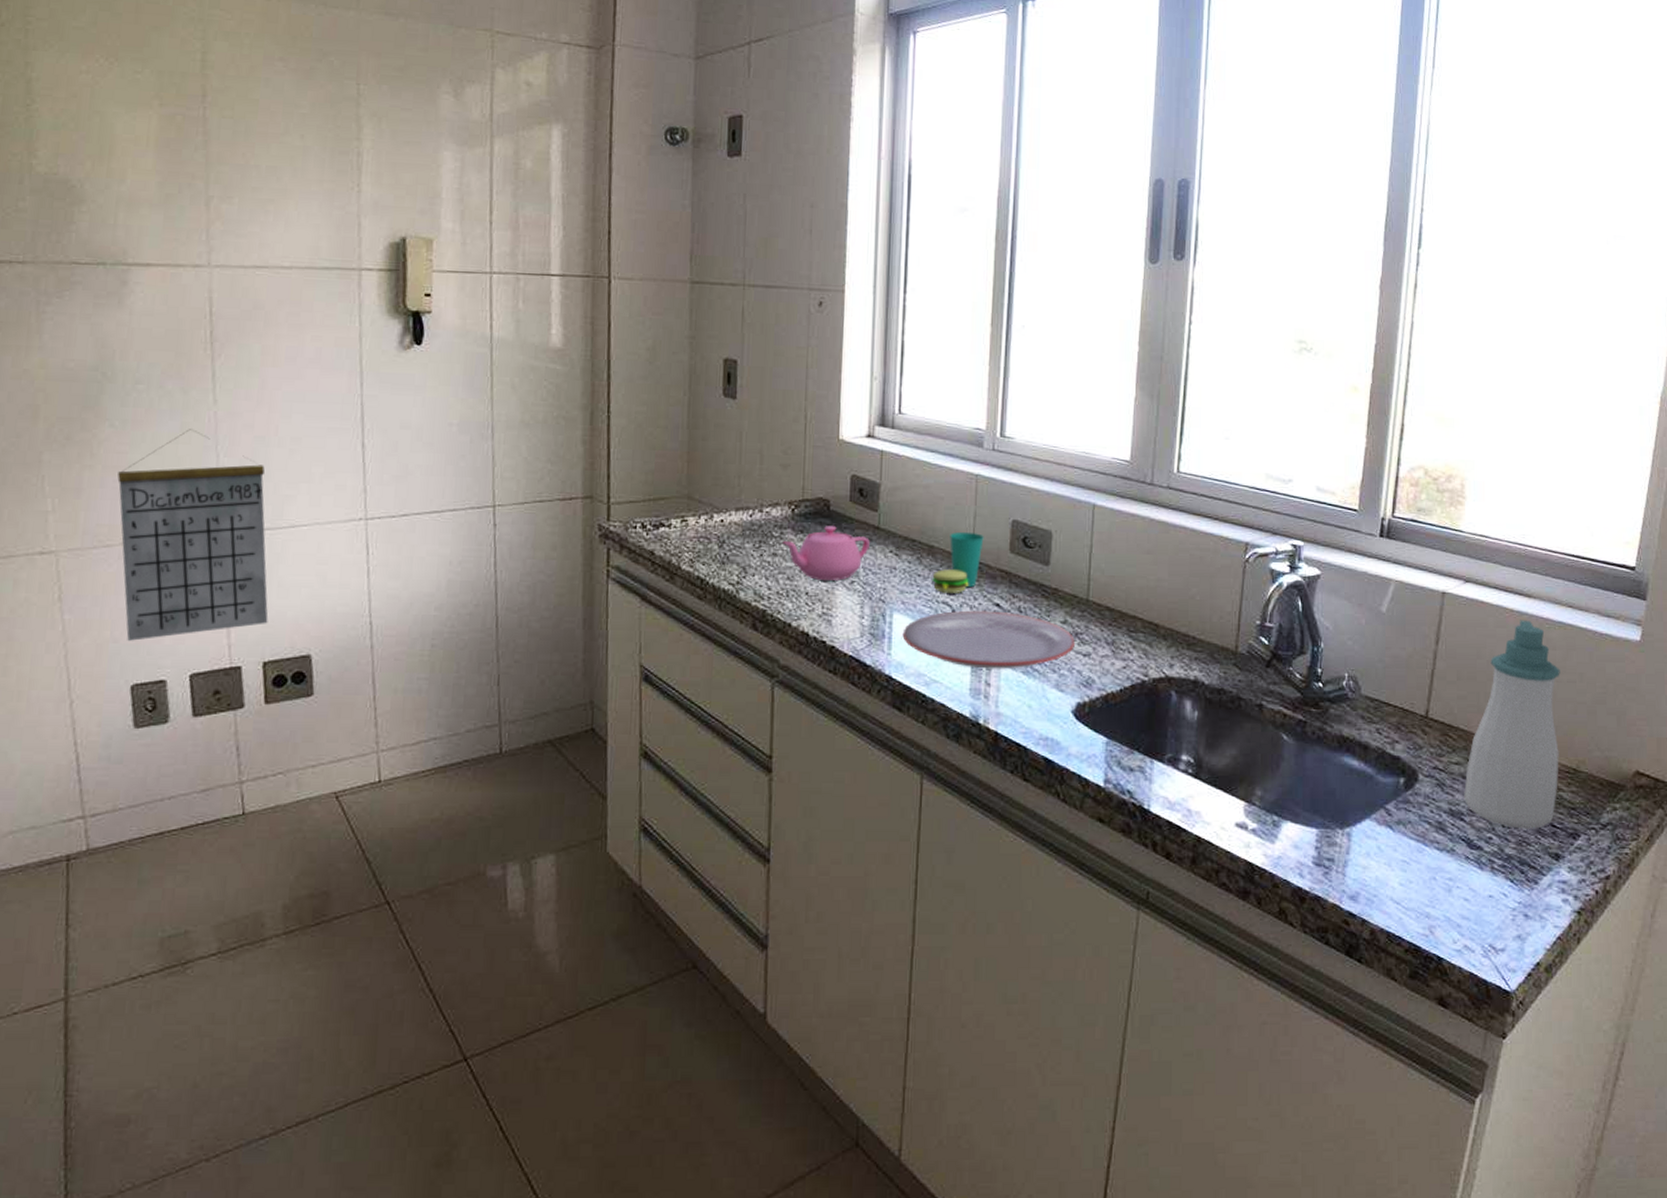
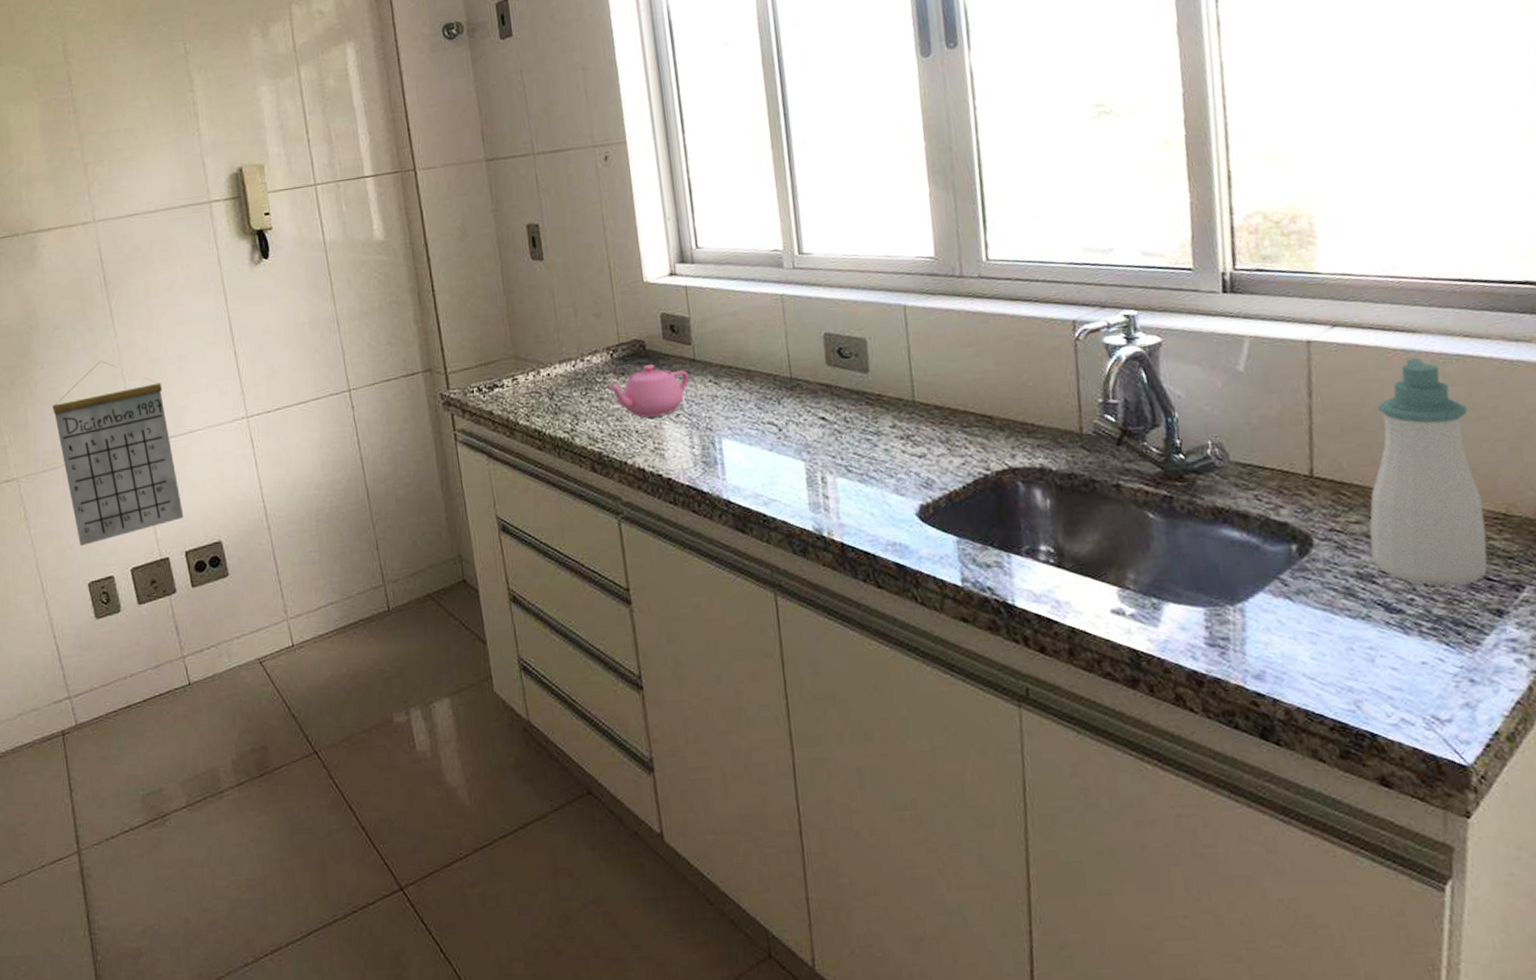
plate: present [902,610,1075,669] -> none [734,424,908,483]
cup: present [932,531,984,593] -> none [754,351,799,414]

